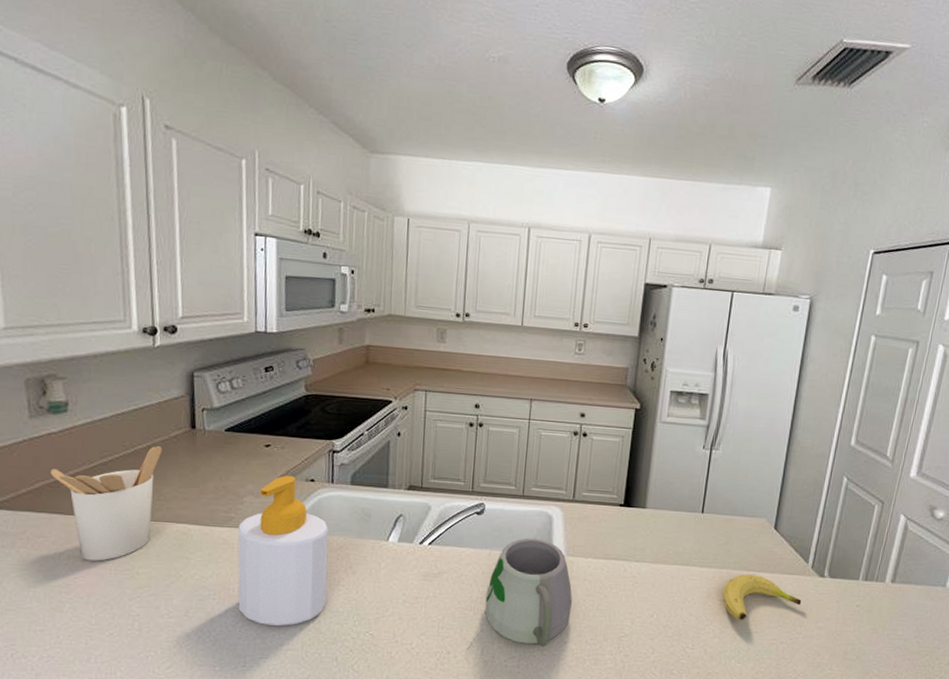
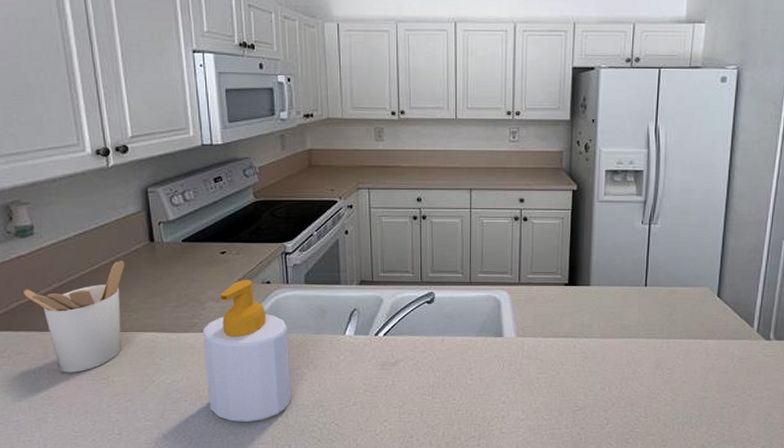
mug: present [466,538,573,652] -> none [428,322,526,435]
fruit: present [723,574,802,620] -> none [671,342,750,387]

